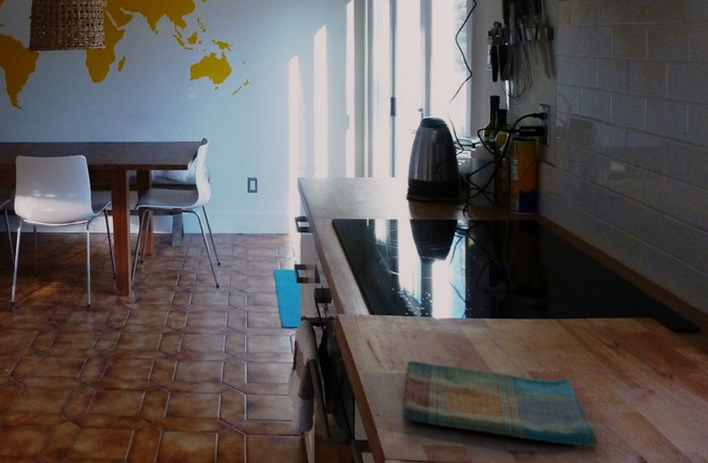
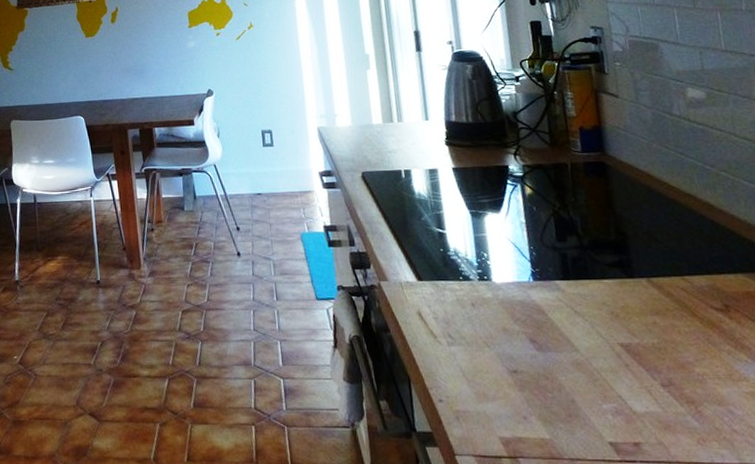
dish towel: present [402,361,599,448] -> none [468,334,721,438]

